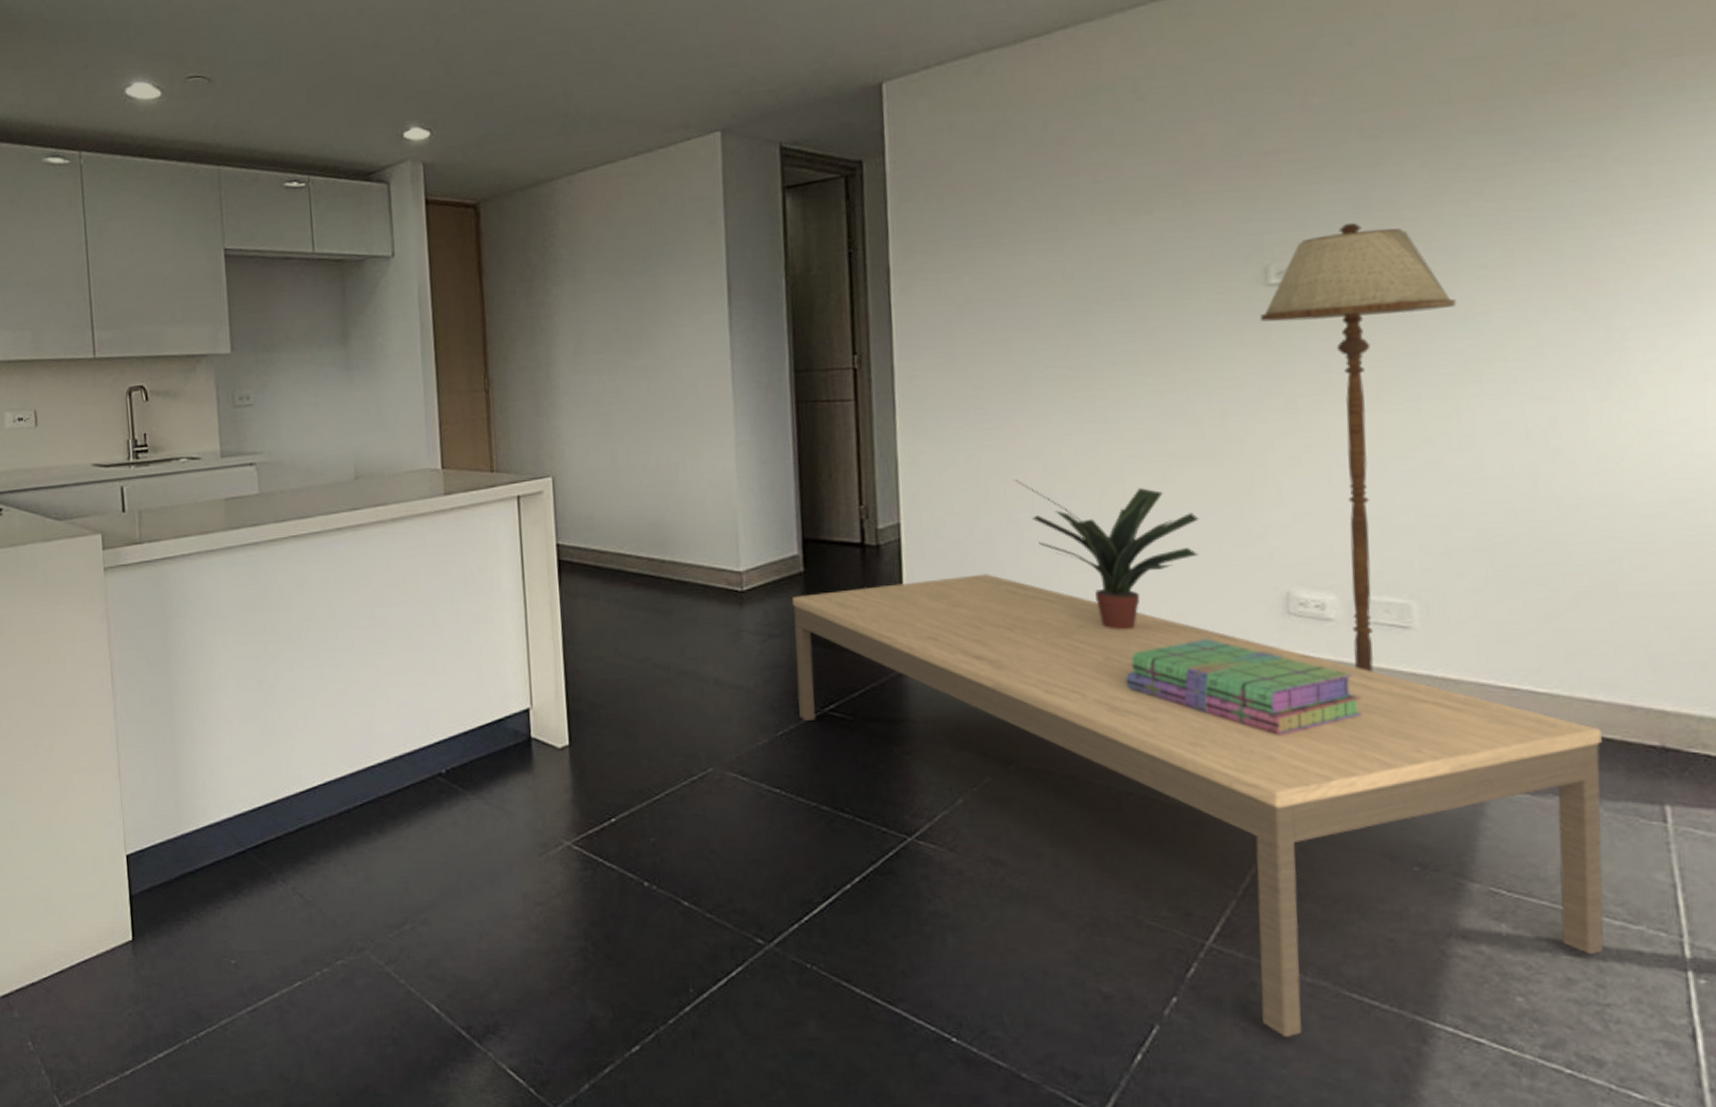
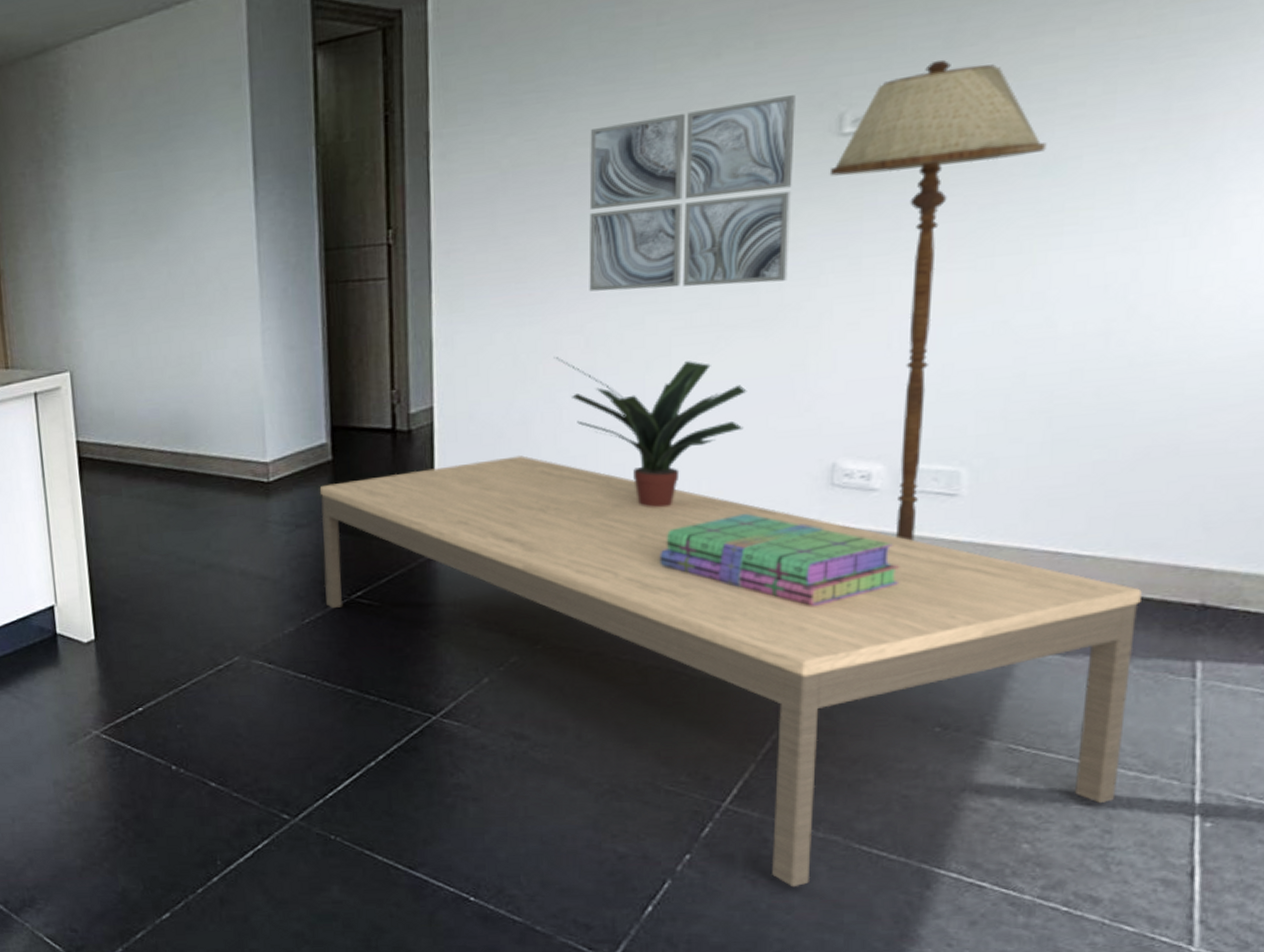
wall art: none [1037,248,1229,419] -> present [589,95,795,292]

